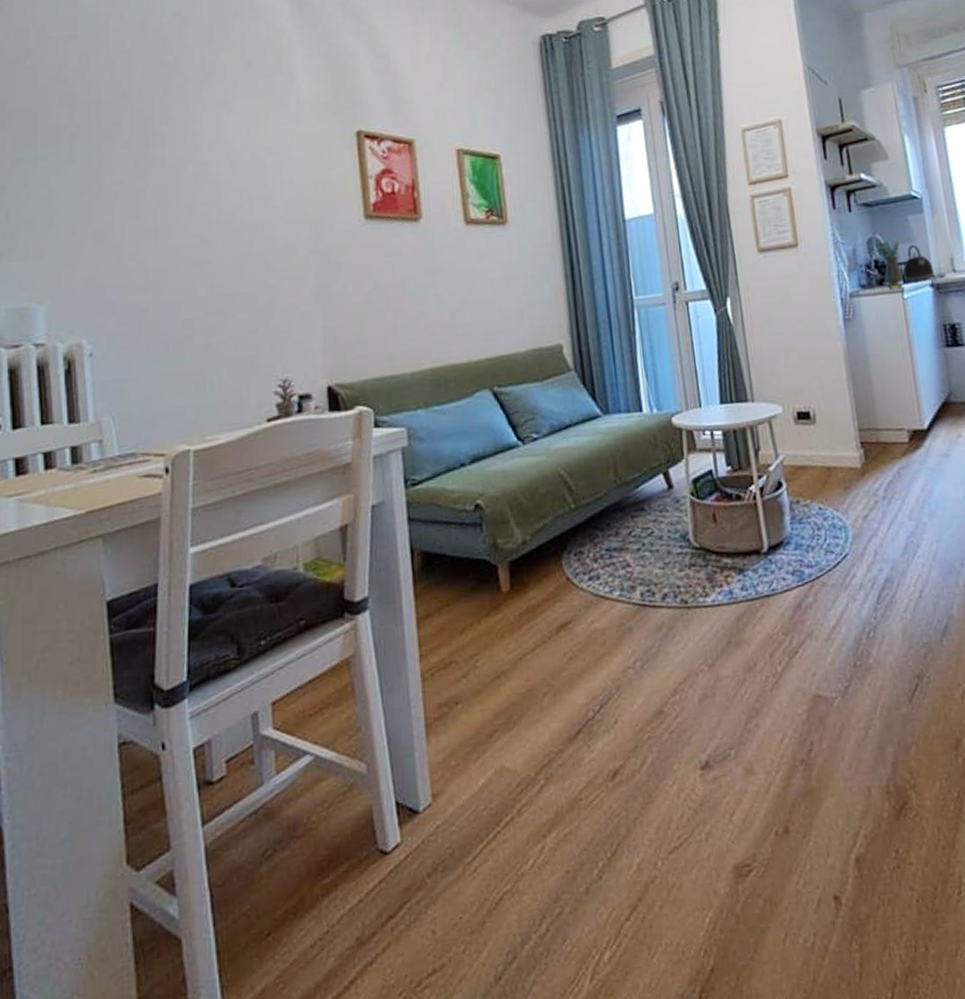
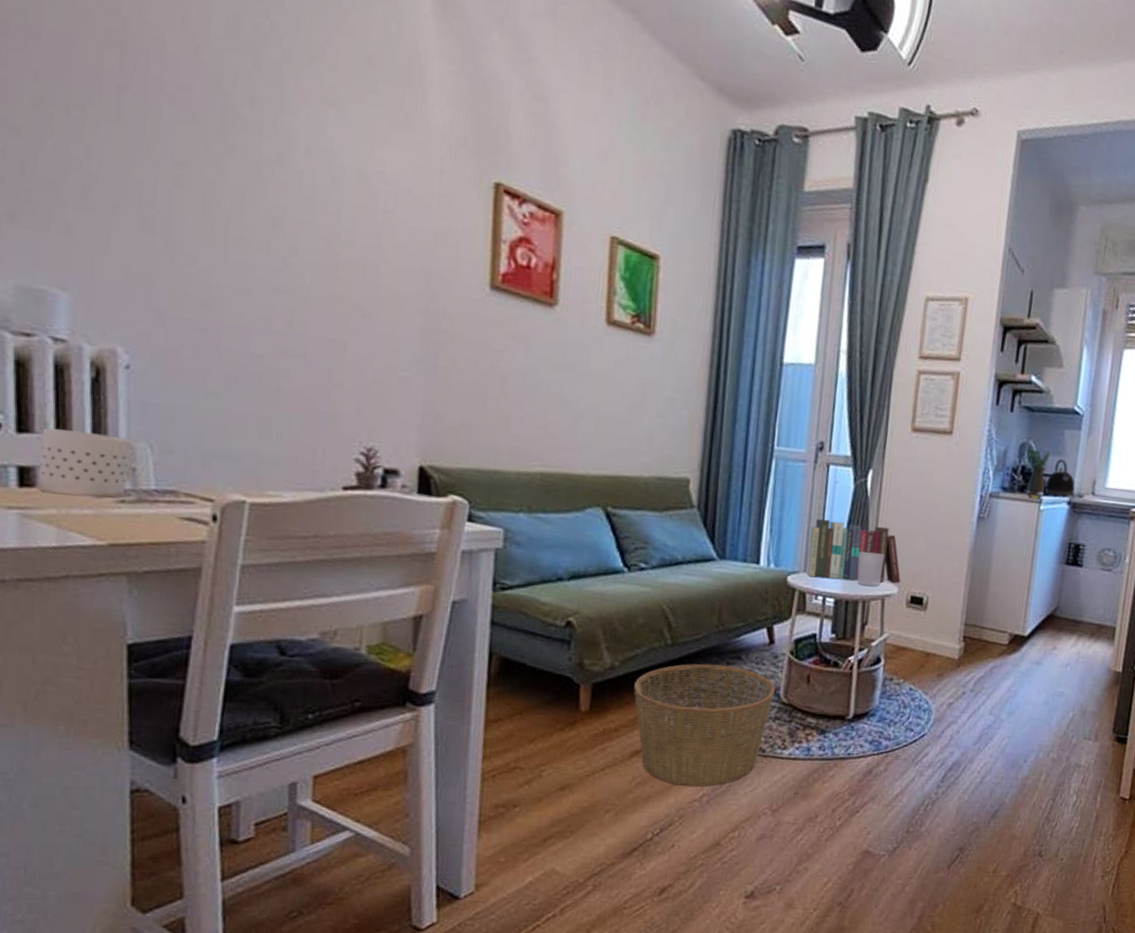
mug: none [29,415,101,477] -> present [37,428,134,499]
basket: none [548,519,685,654] -> present [634,663,775,787]
books: none [684,349,783,414] -> present [806,519,901,584]
candle holder: none [734,376,763,411] -> present [857,552,885,586]

